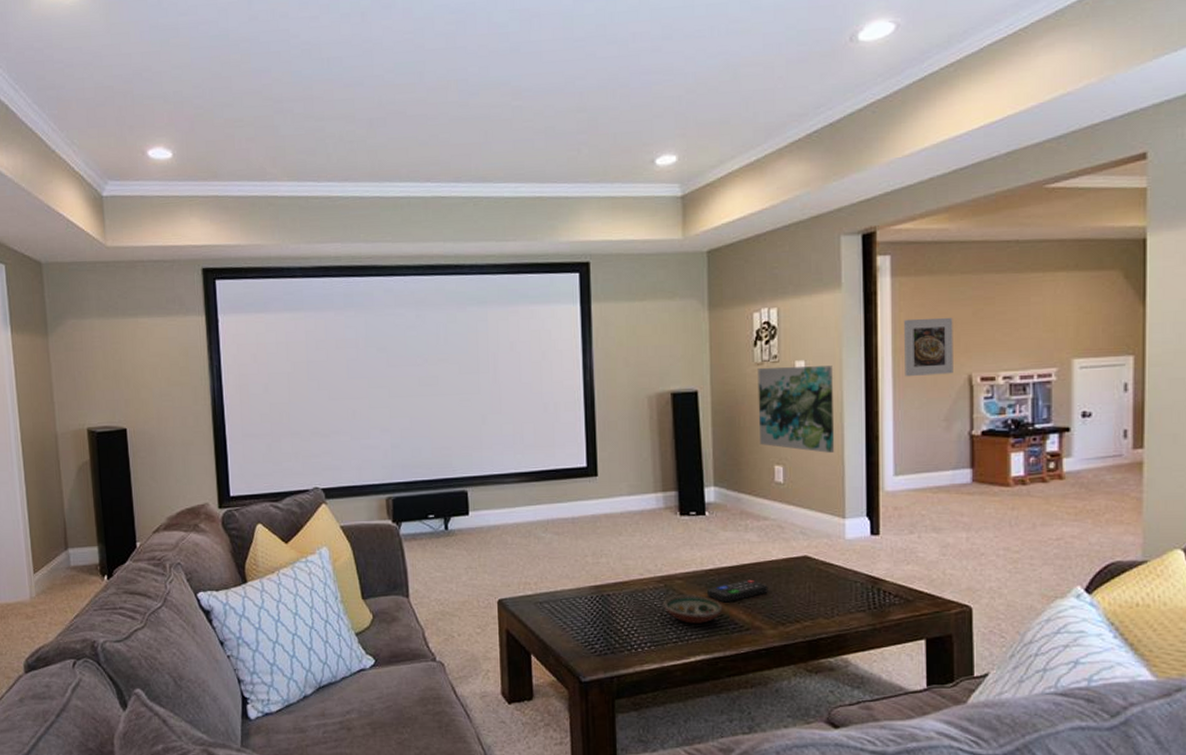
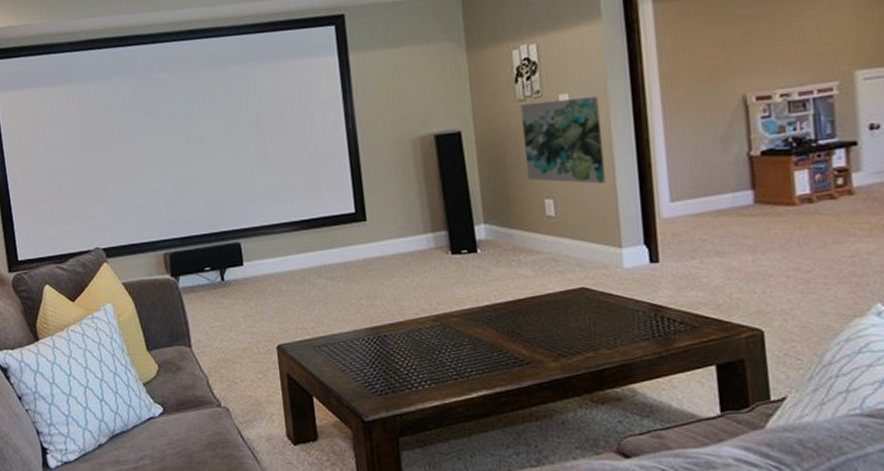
decorative bowl: present [662,594,723,624] -> none [440,331,501,360]
remote control: present [707,579,768,603] -> none [484,313,547,338]
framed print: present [904,317,953,377] -> none [670,38,726,102]

